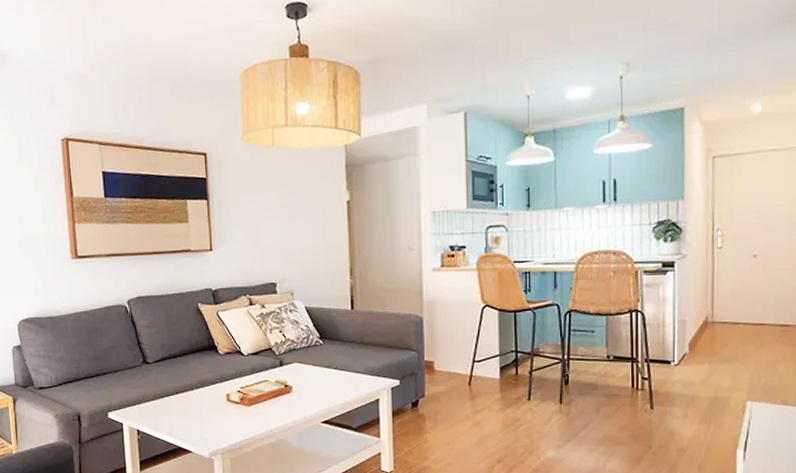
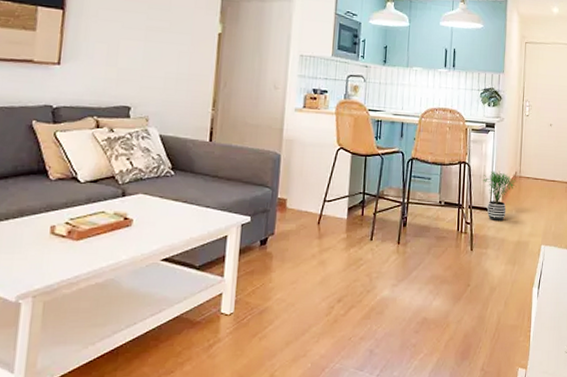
potted plant: none [660,317,708,376] -> present [482,170,517,222]

